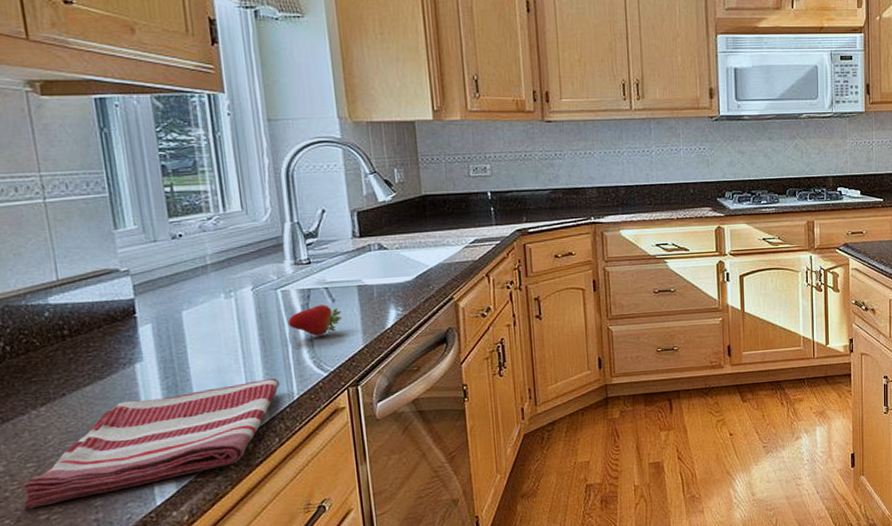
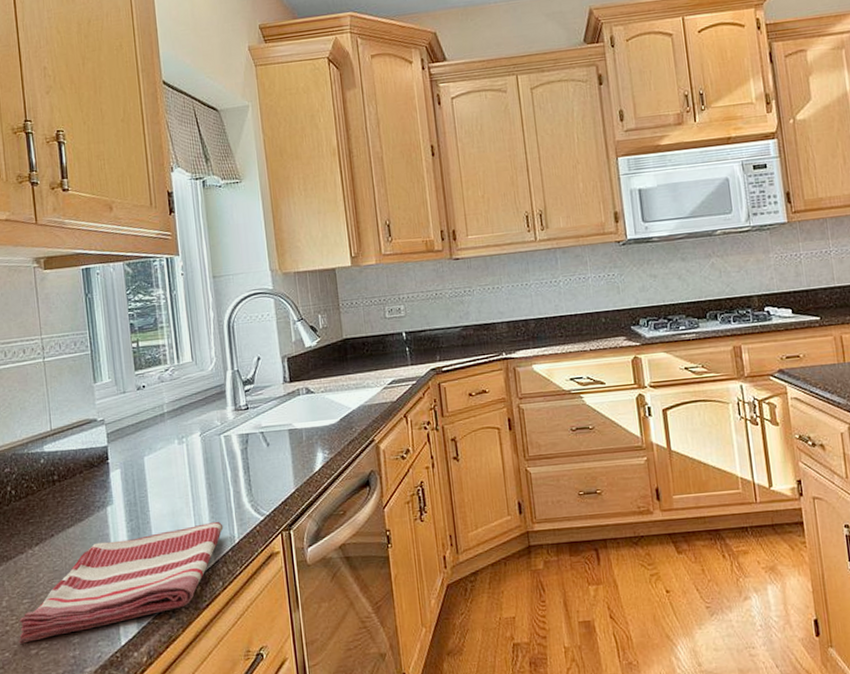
fruit: present [288,305,343,336] -> none [230,449,277,480]

